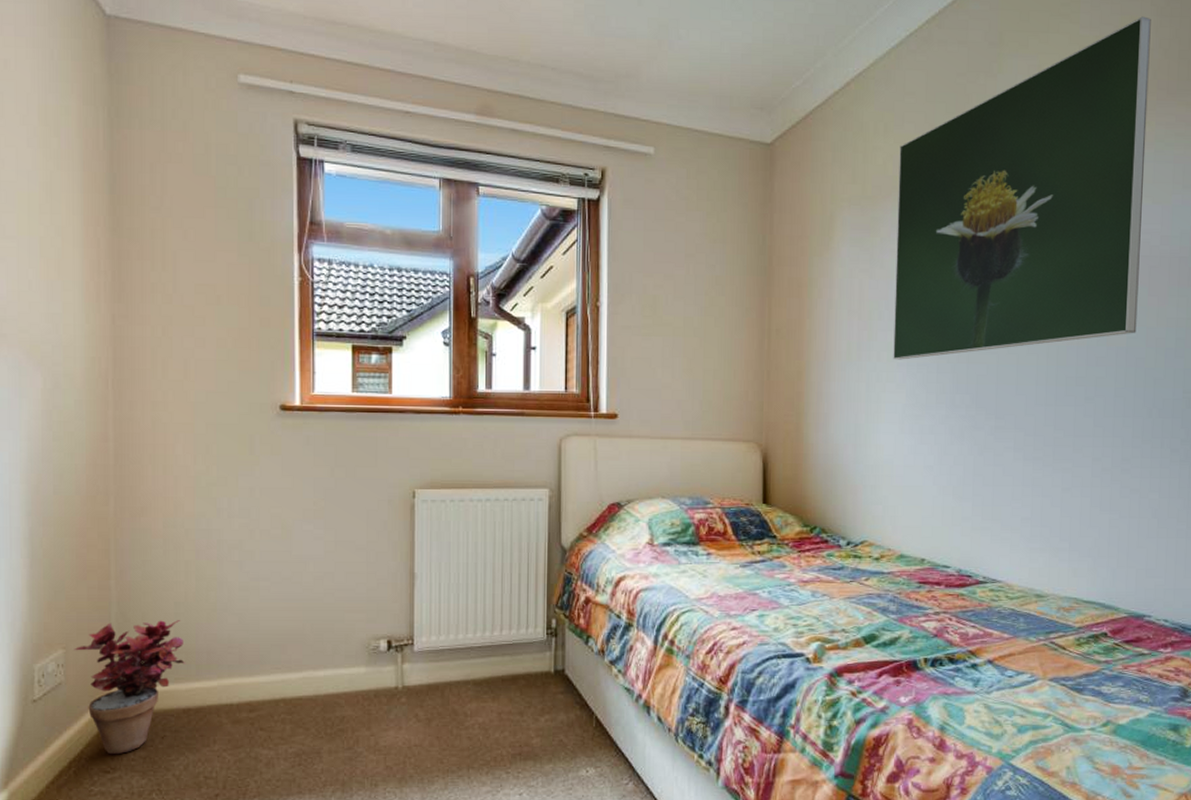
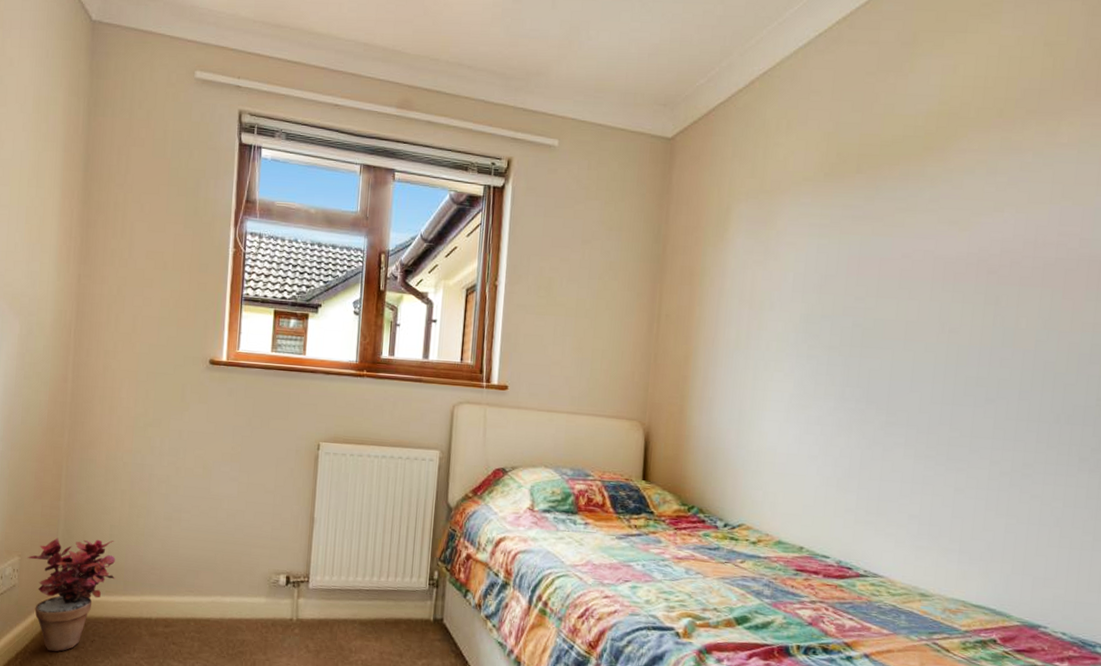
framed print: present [893,16,1151,360] -> none [782,16,1081,351]

